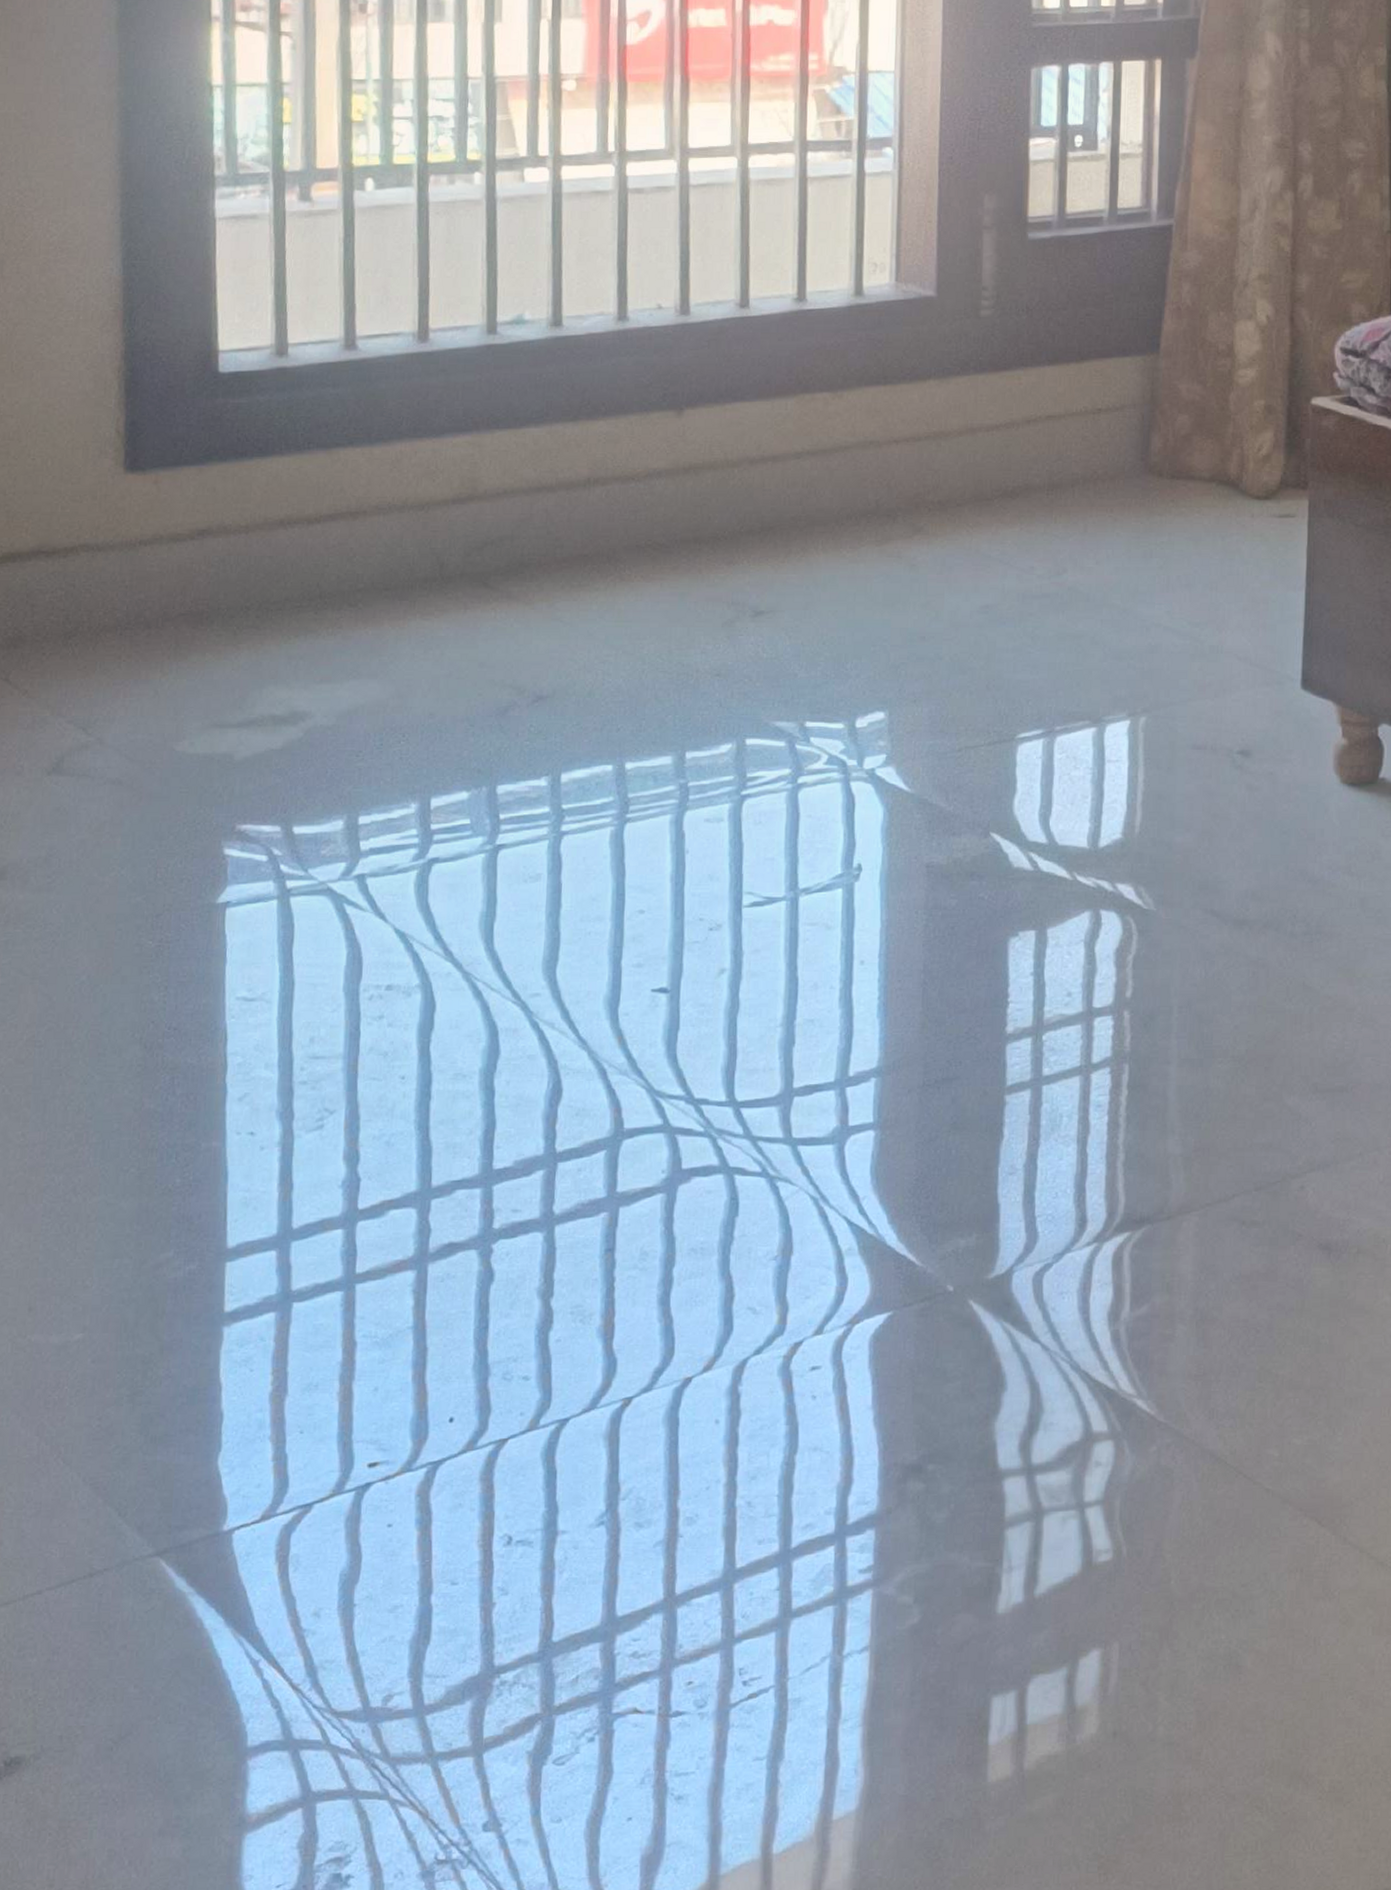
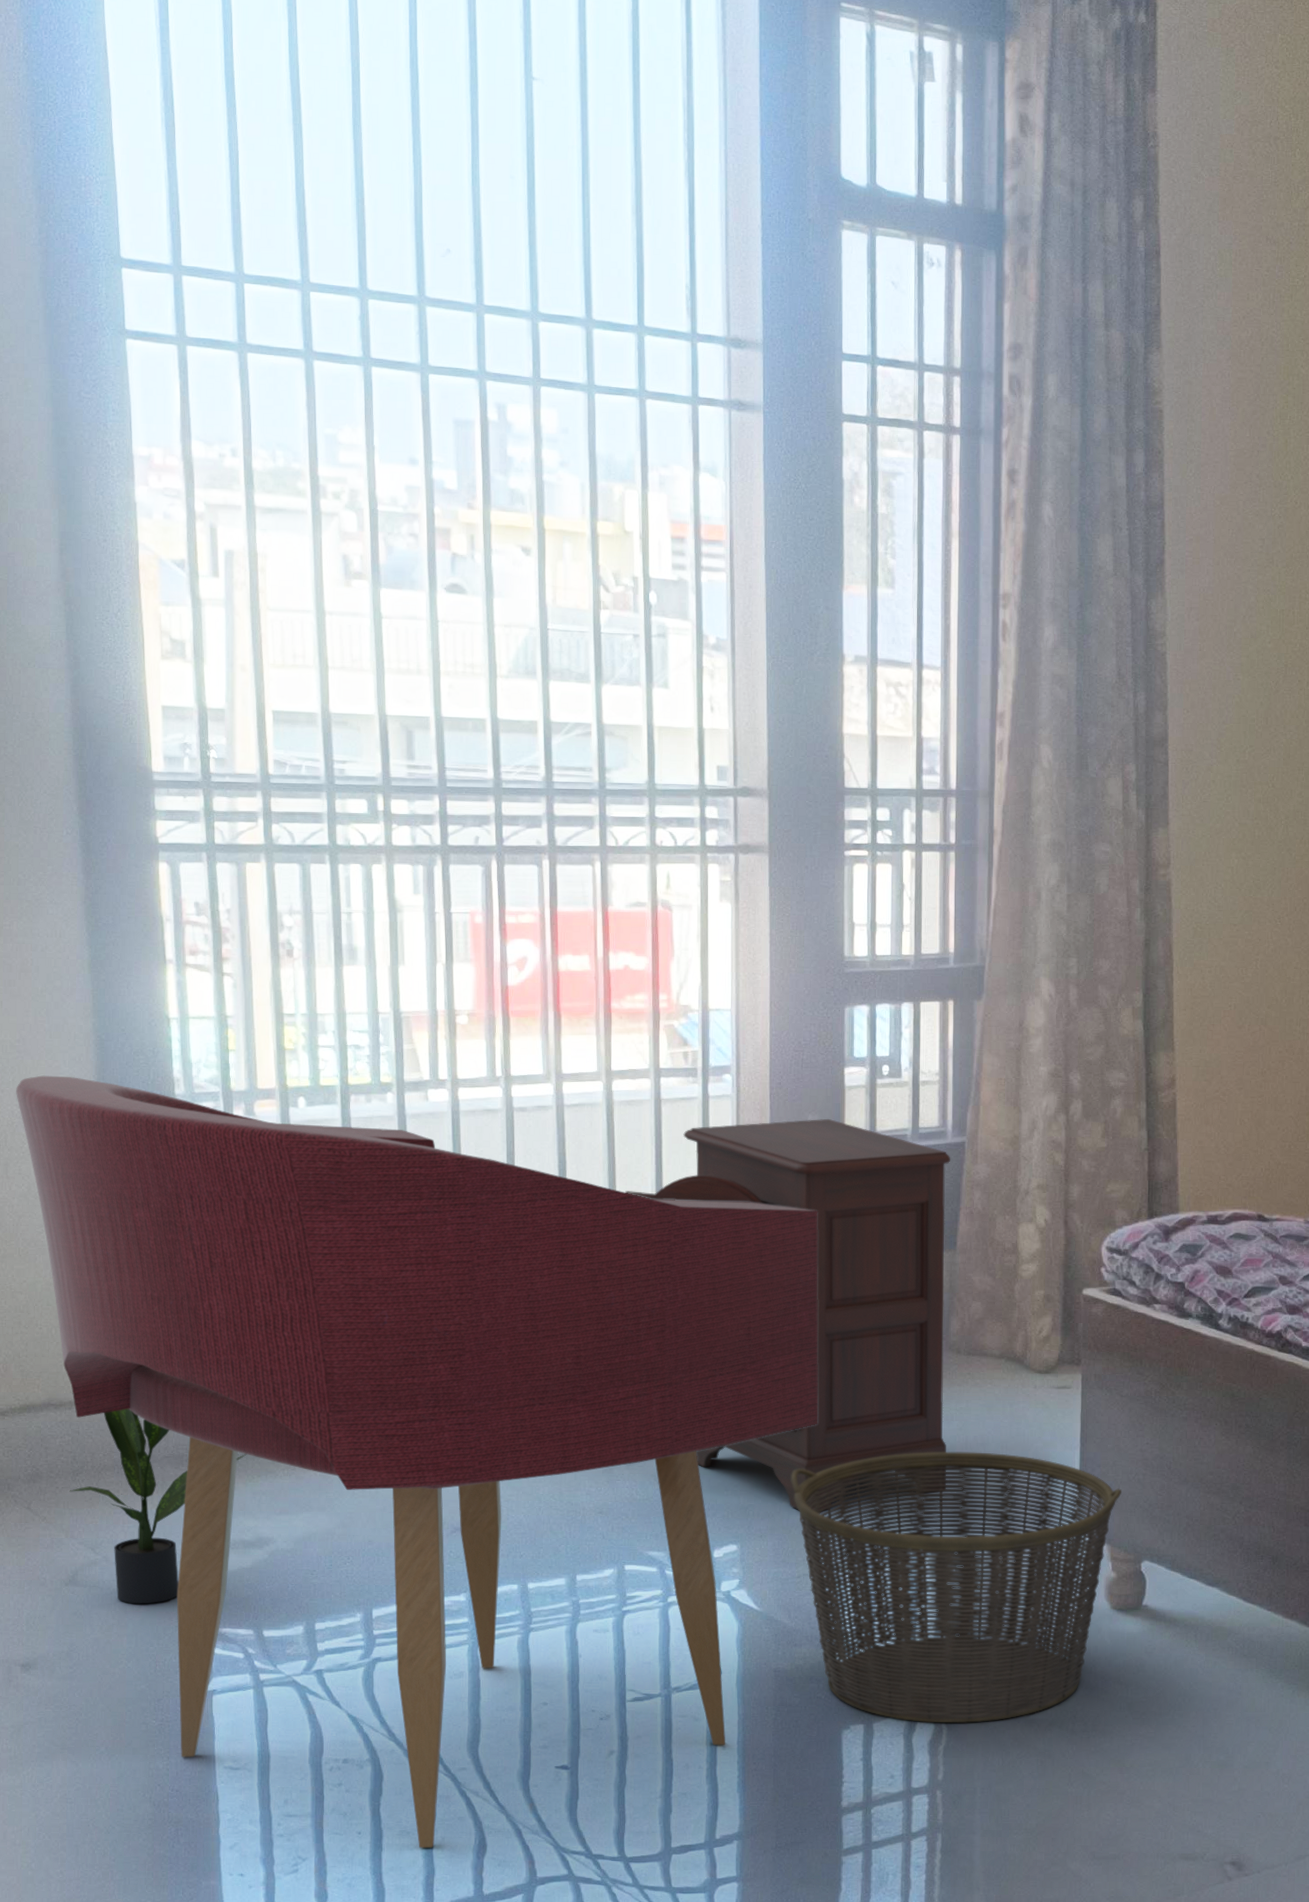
armchair: none [18,155,994,1096] -> present [16,1075,819,1849]
potted plant: none [58,556,283,796] -> present [69,1408,247,1604]
nightstand: none [760,199,1154,670] -> present [625,1119,950,1511]
basket: none [953,595,1356,927] -> present [791,1451,1122,1724]

